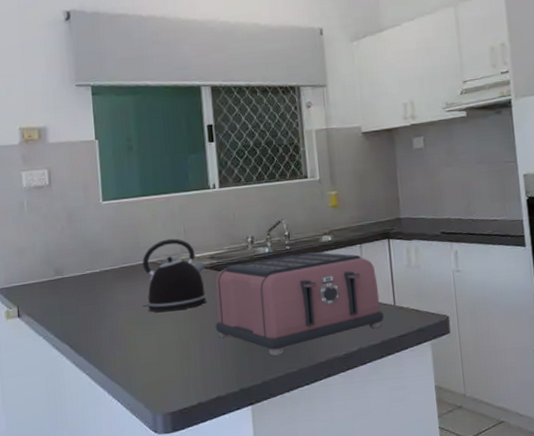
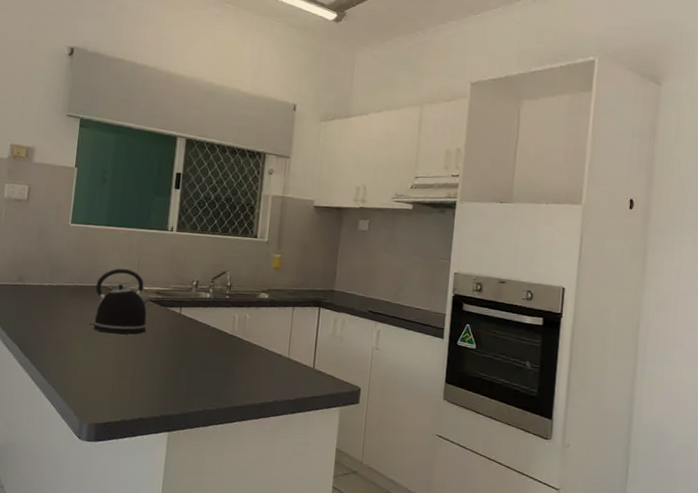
toaster: present [215,252,384,356] -> none [149,303,302,392]

